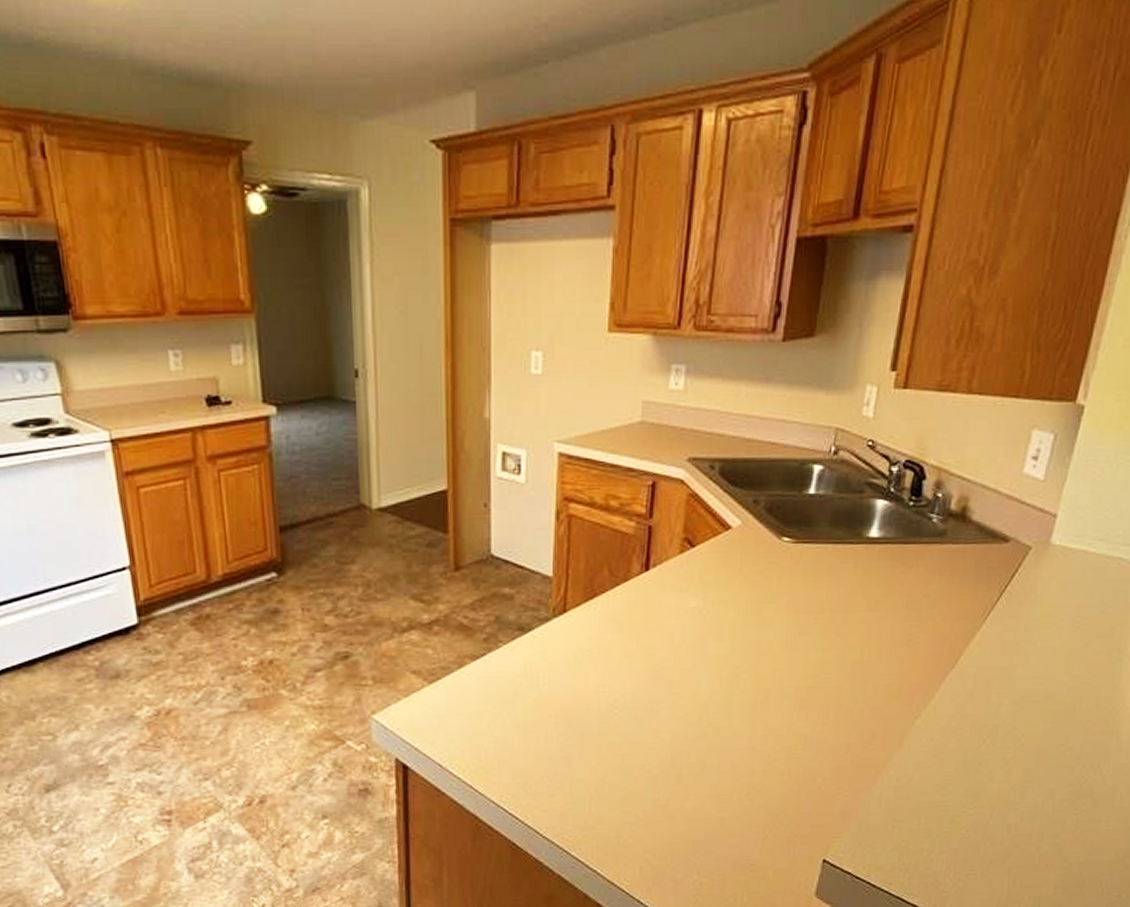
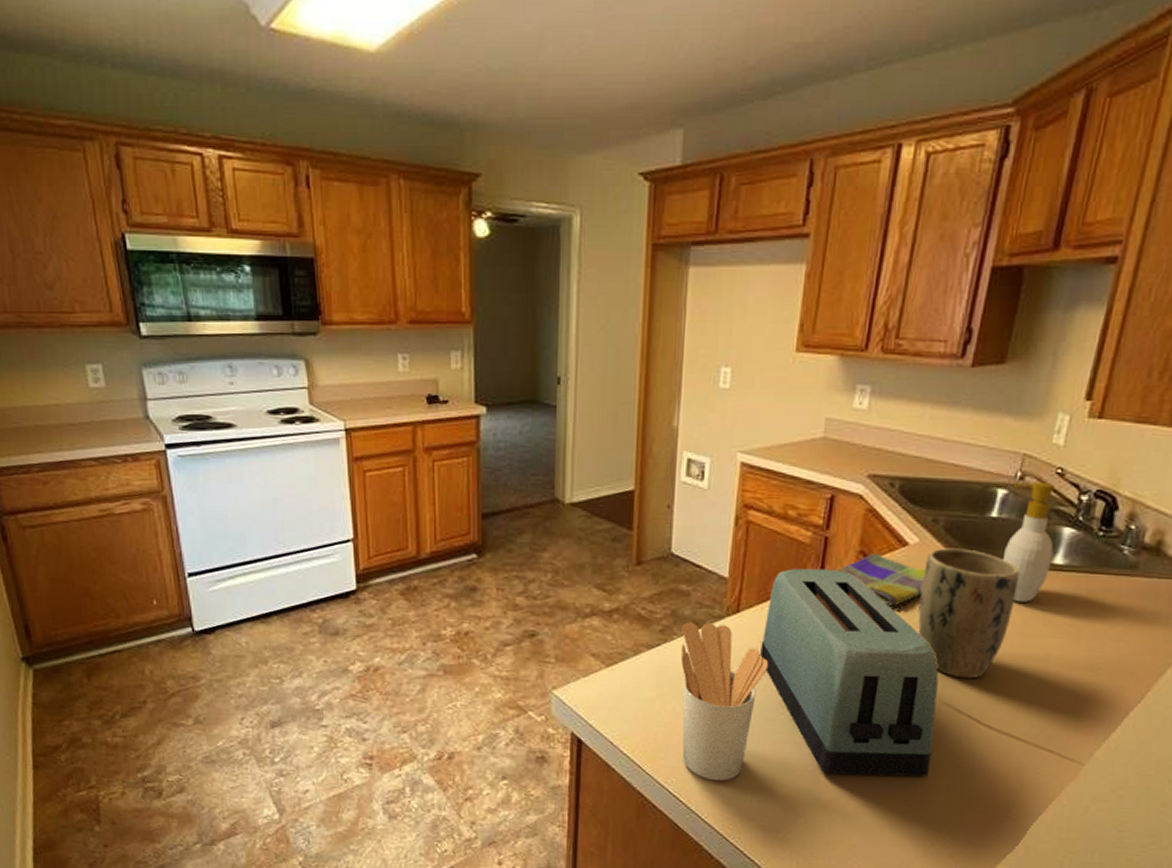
utensil holder: none [507,626,600,793] -> present [680,622,769,782]
toaster: none [590,559,768,772] -> present [760,568,939,777]
dish towel: none [662,538,750,593] -> present [836,552,926,607]
plant pot: none [744,528,839,660] -> present [918,548,1020,679]
soap bottle: none [821,455,869,578] -> present [1002,481,1054,602]

